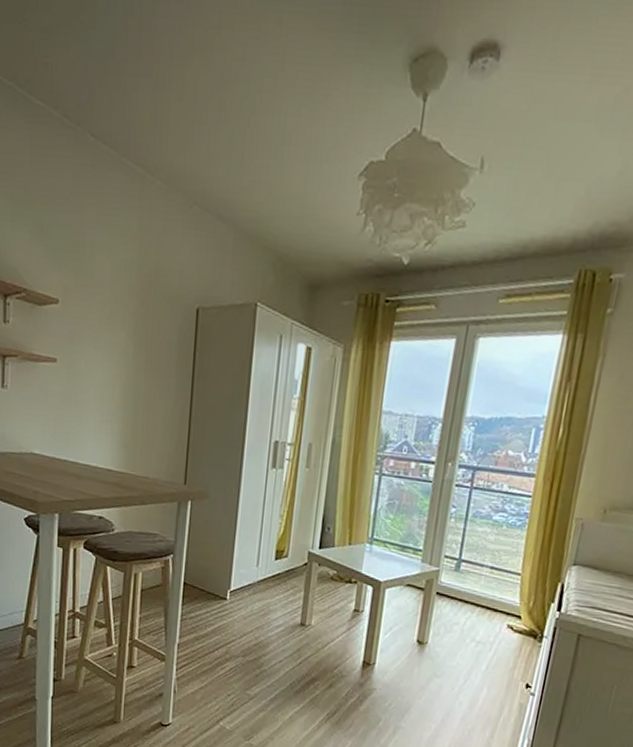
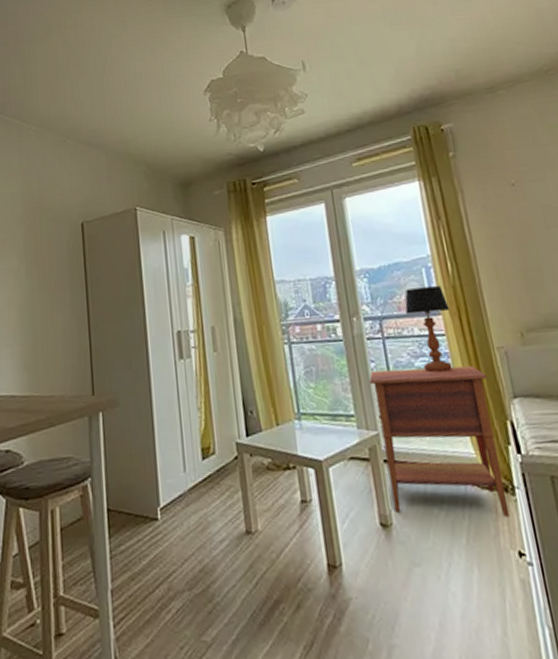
nightstand: none [433,515,556,658] -> present [369,366,510,517]
table lamp: none [500,446,546,530] -> present [405,286,453,373]

